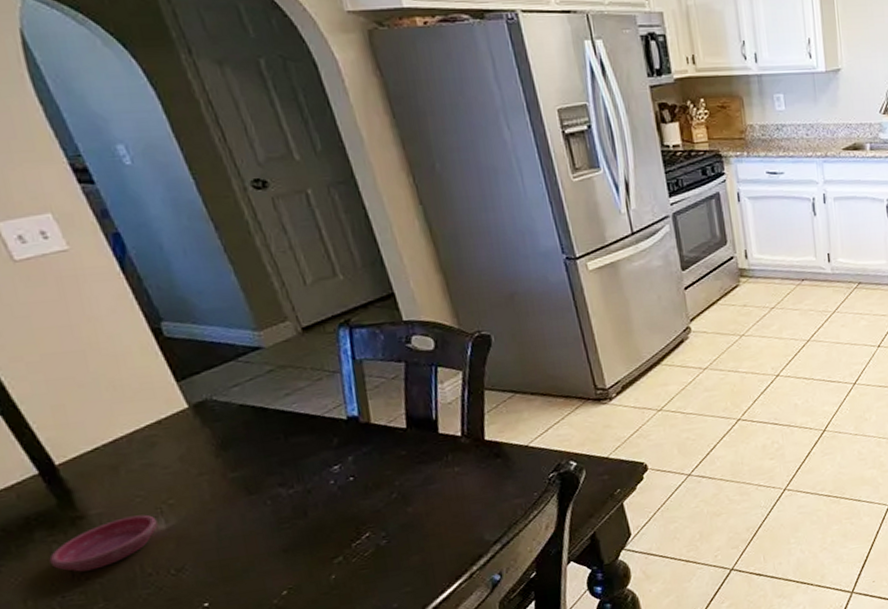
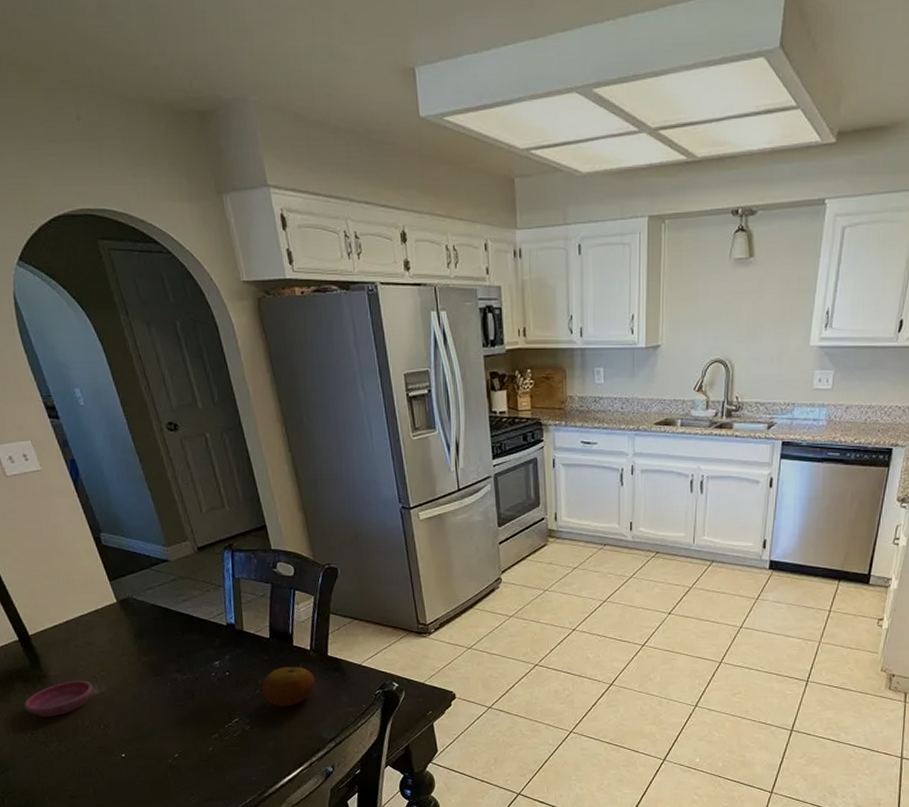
fruit: none [399,458,471,511] -> present [262,667,315,706]

